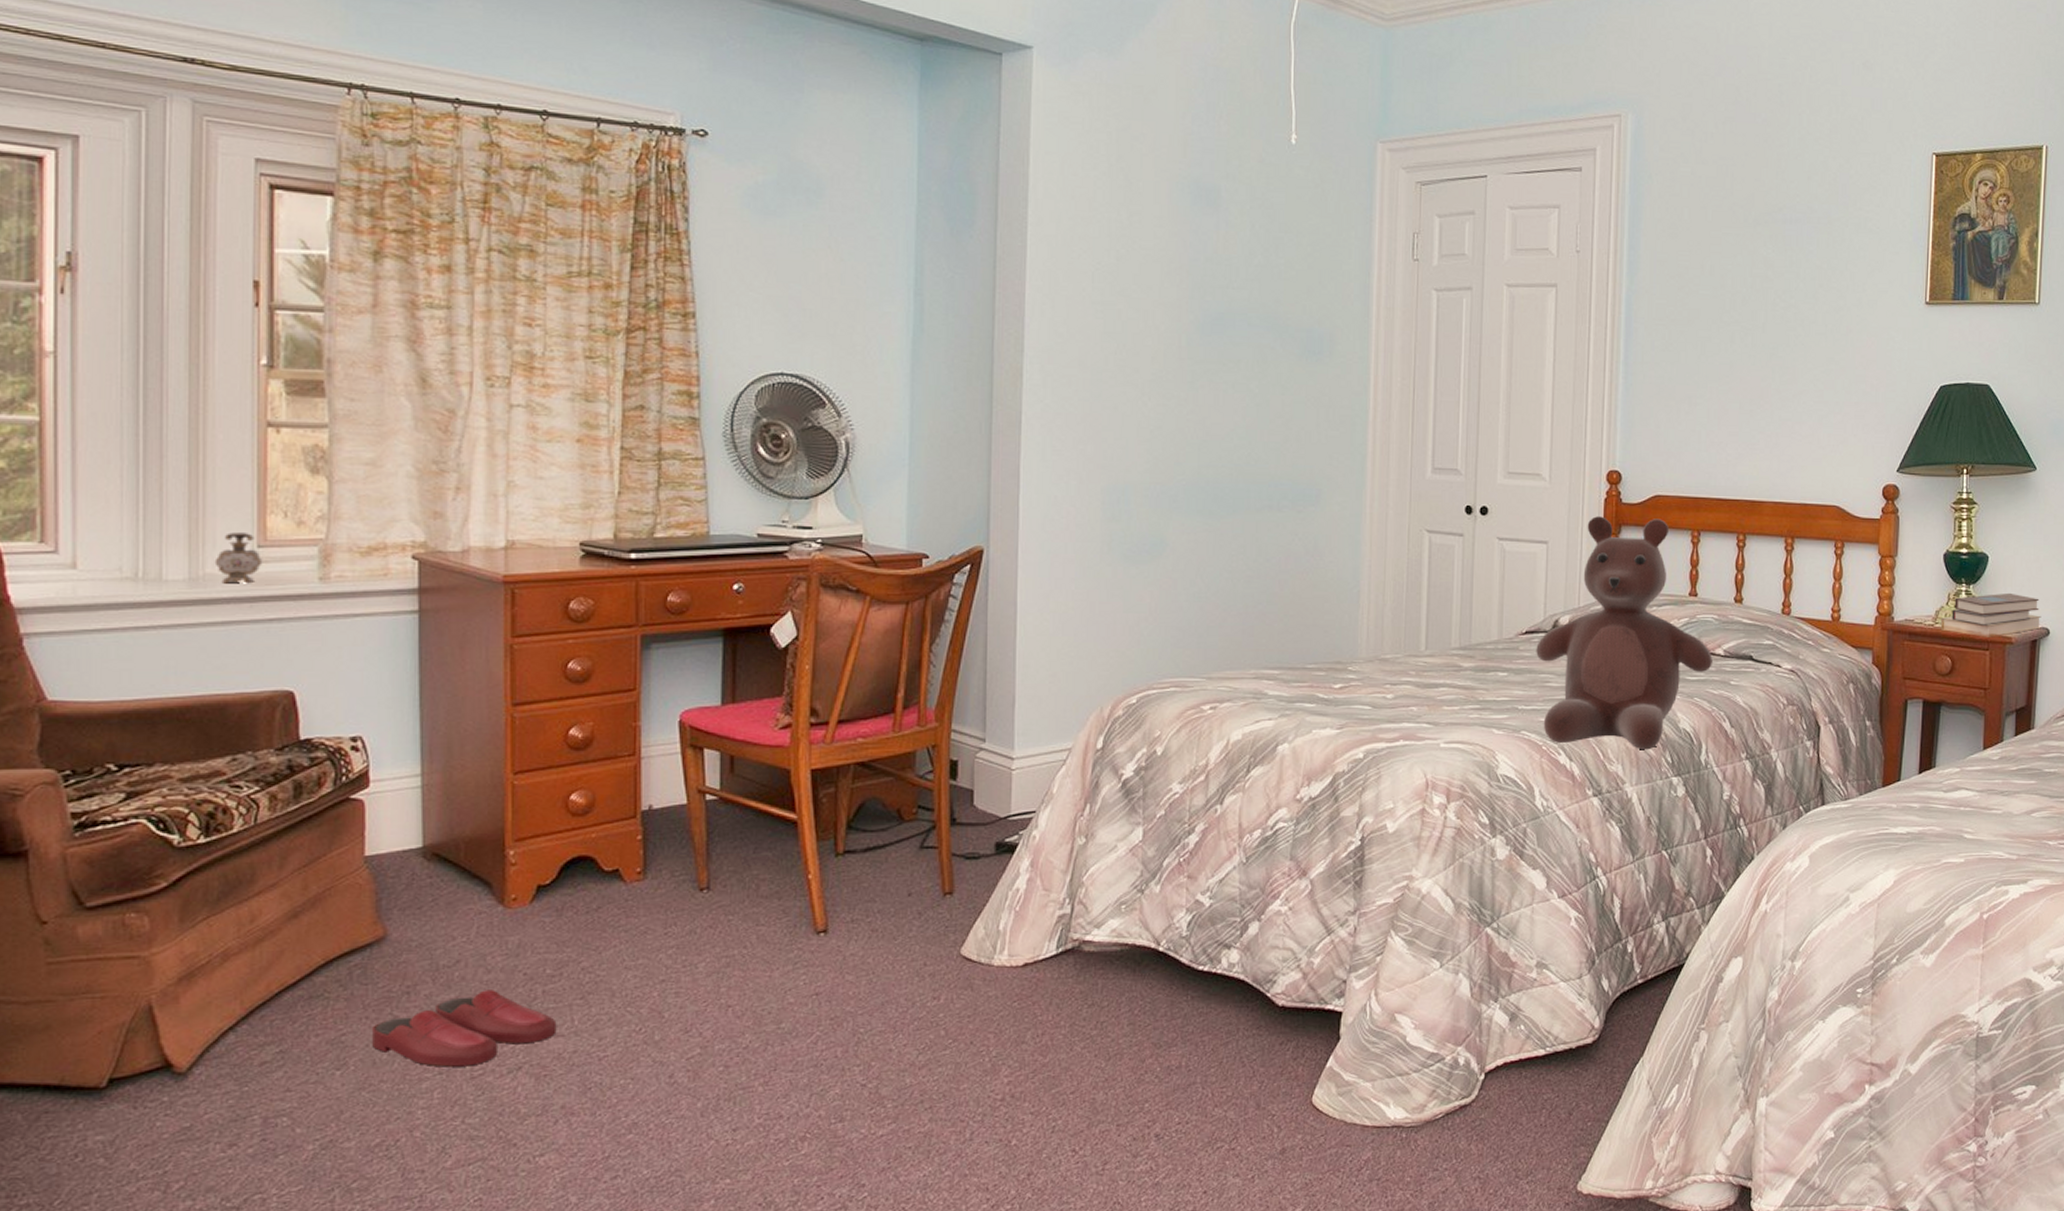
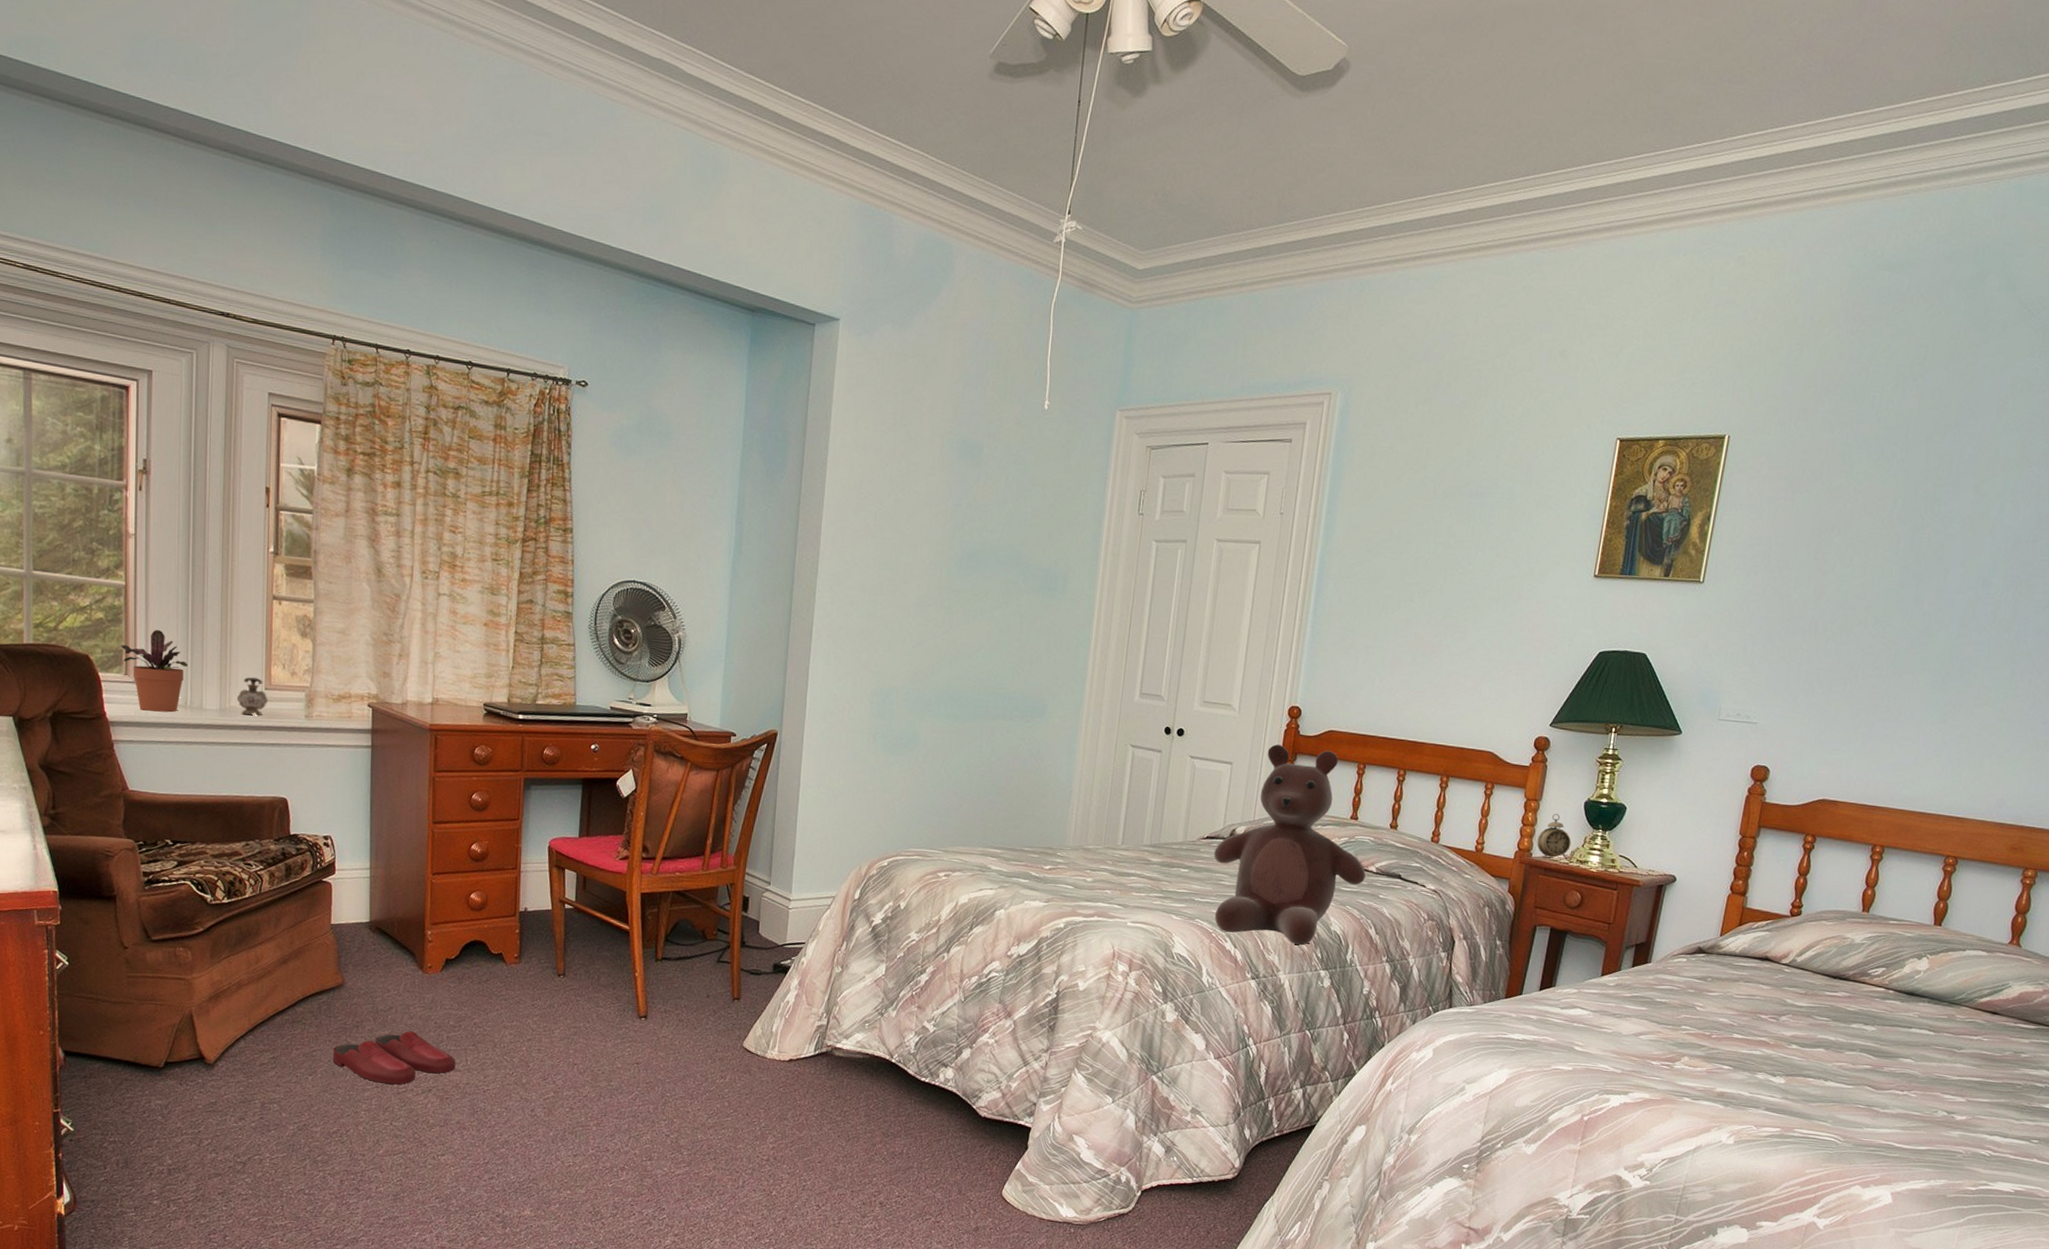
potted plant: none [33,477,140,591] -> present [121,629,189,713]
alarm clock: none [1897,570,1934,622] -> present [1537,814,1571,860]
books: present [1940,592,2042,637] -> none [1573,841,1670,879]

